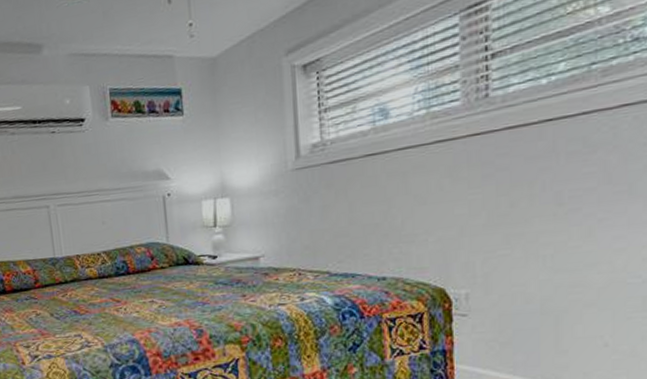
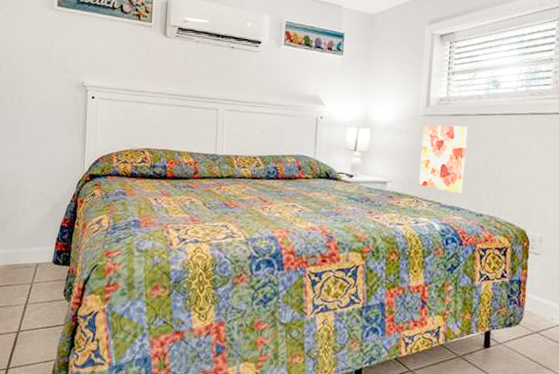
wall art: none [296,173,356,258] -> present [419,125,468,194]

